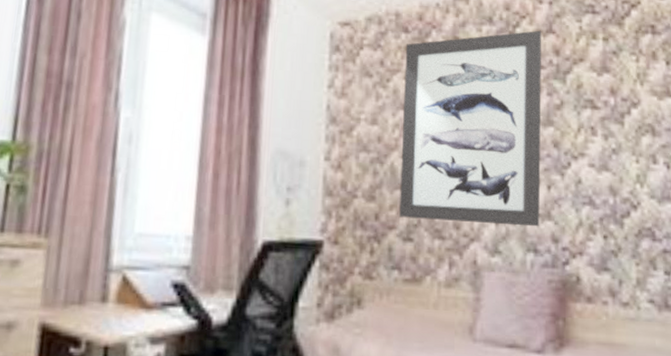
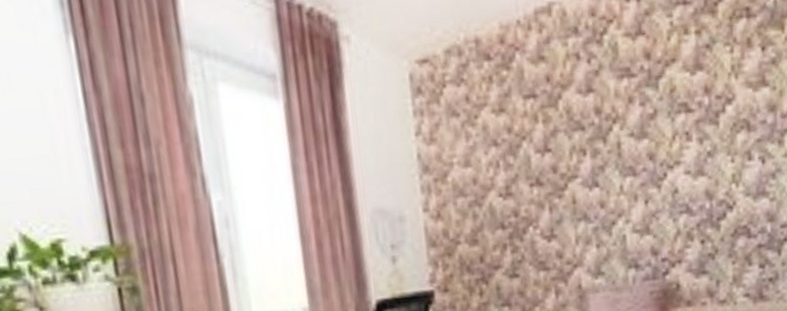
wall art: present [399,30,542,227] -> none [489,33,639,256]

